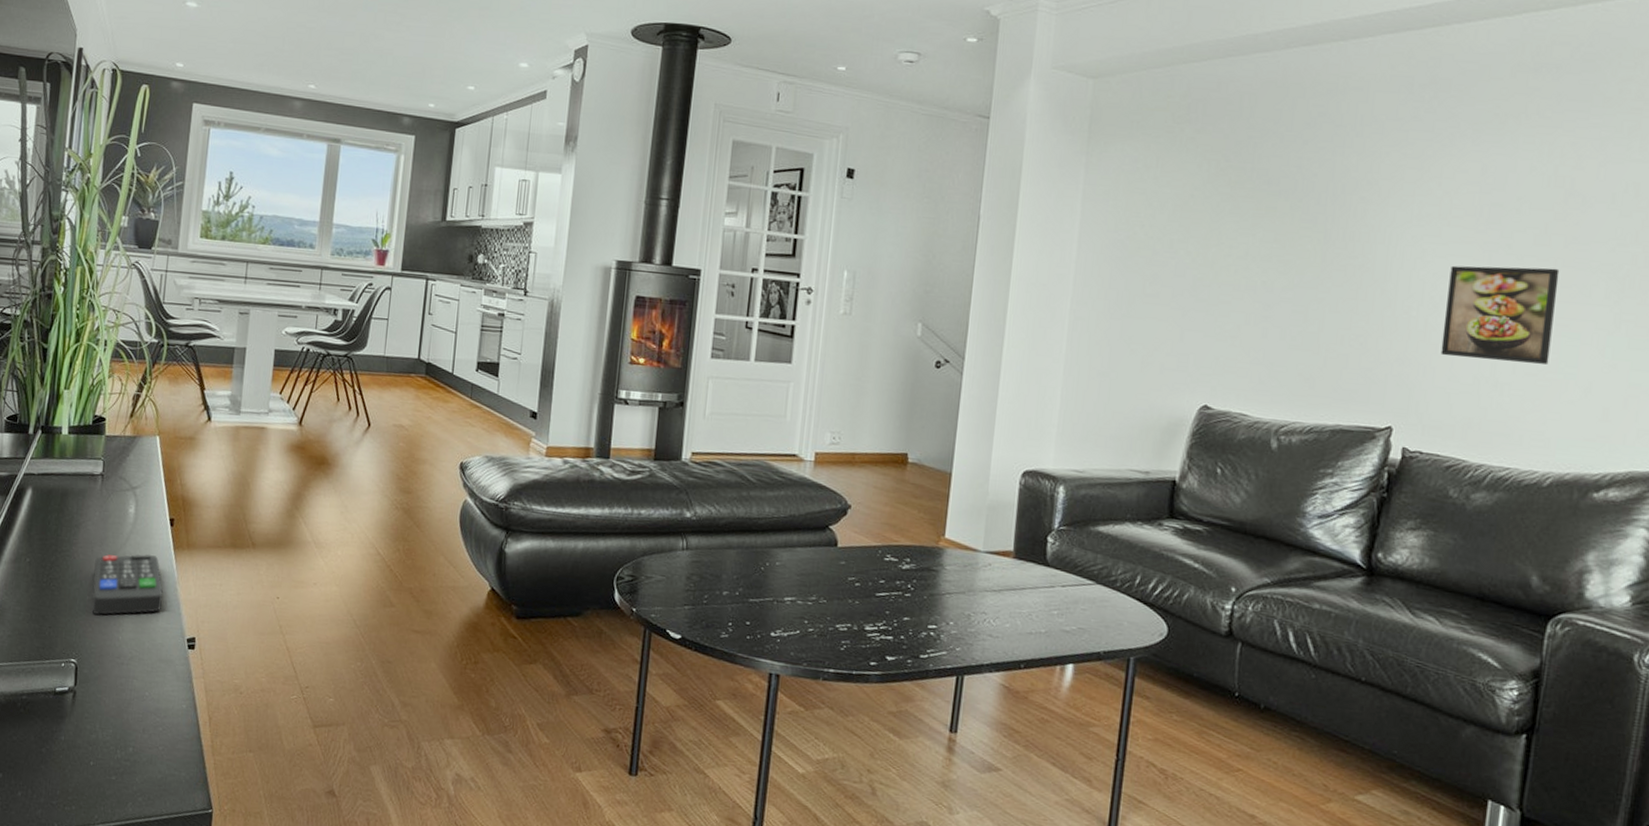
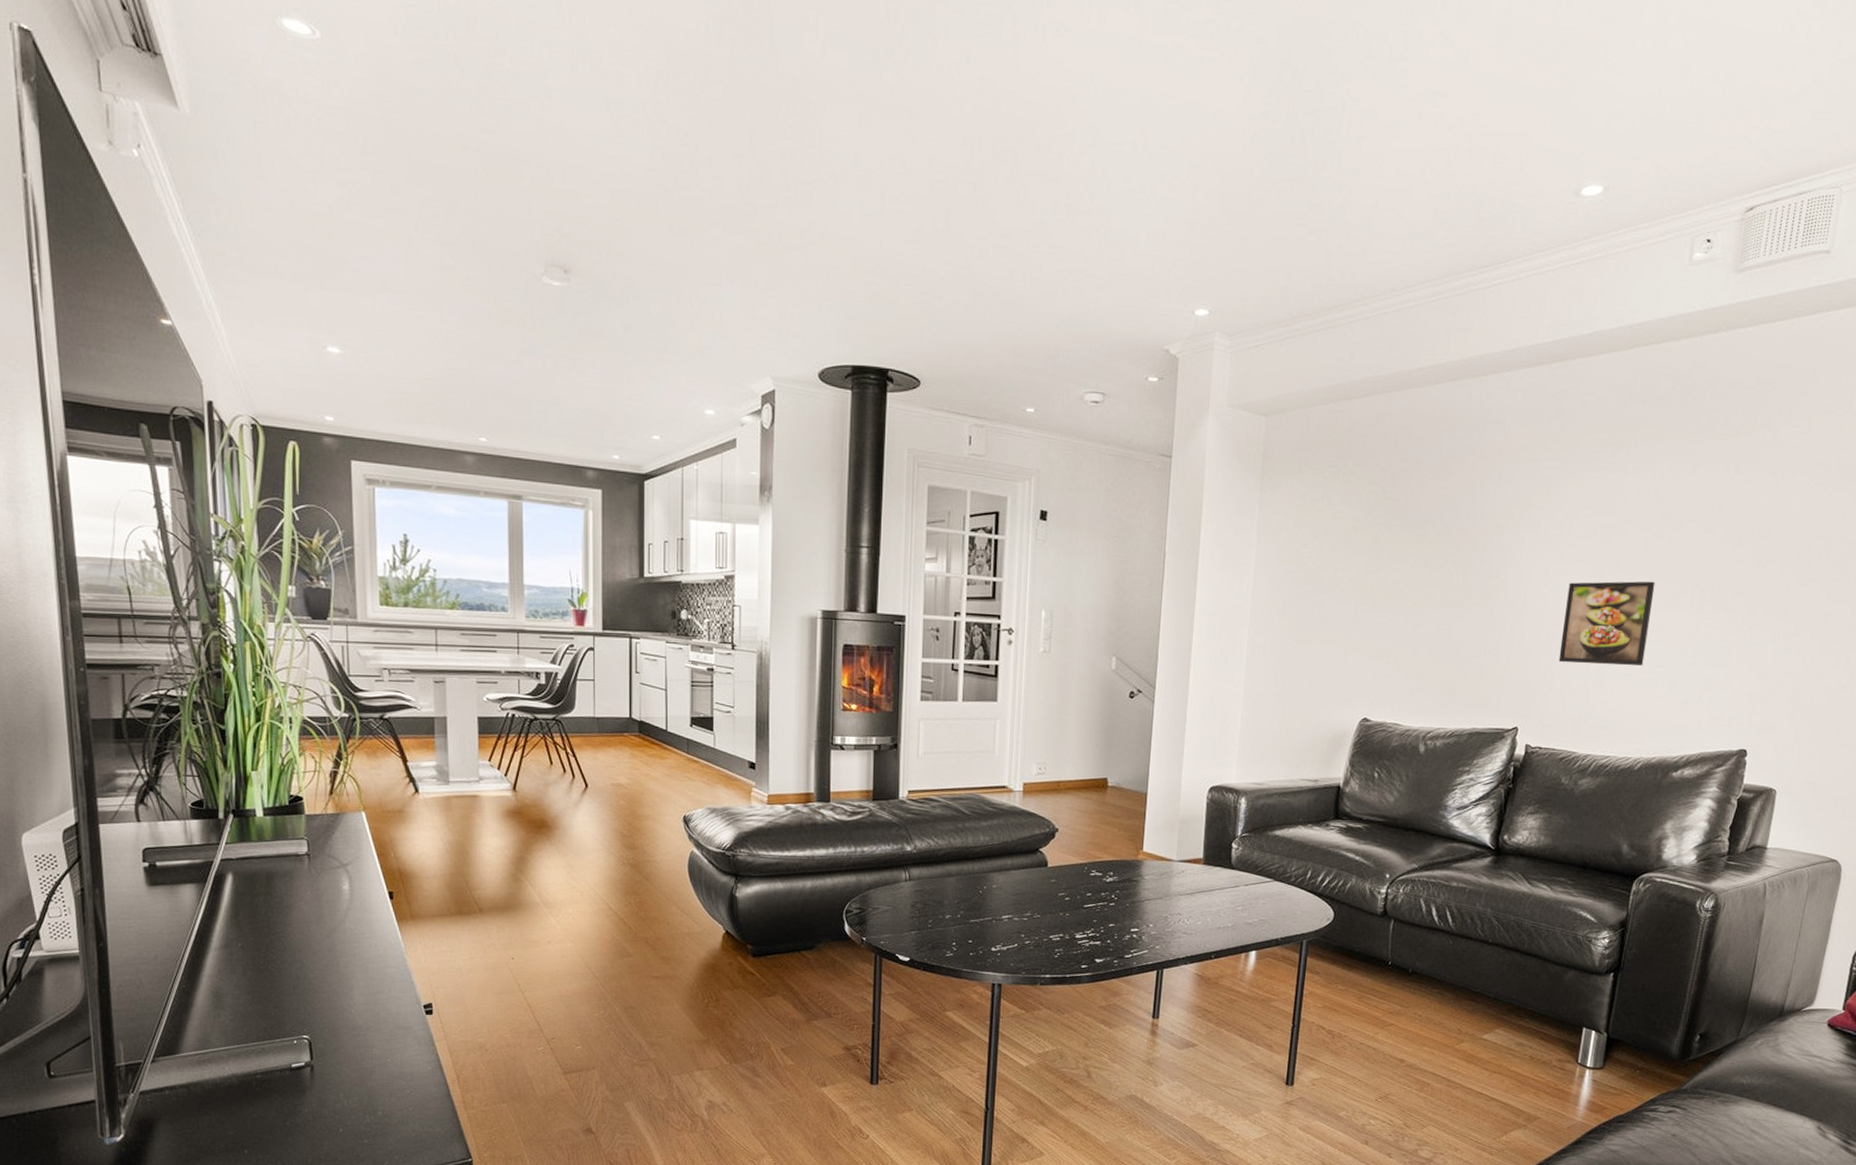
remote control: present [91,553,164,615] -> none [314,928,392,991]

